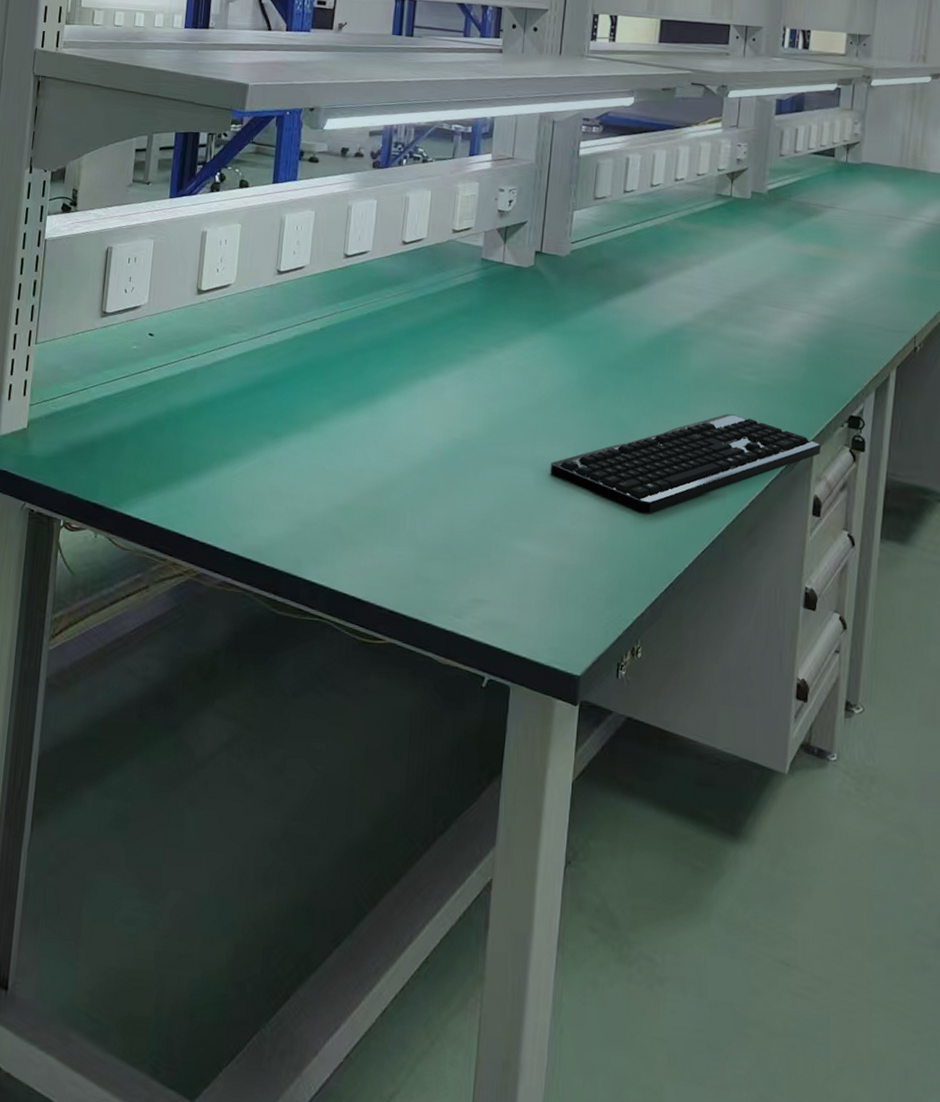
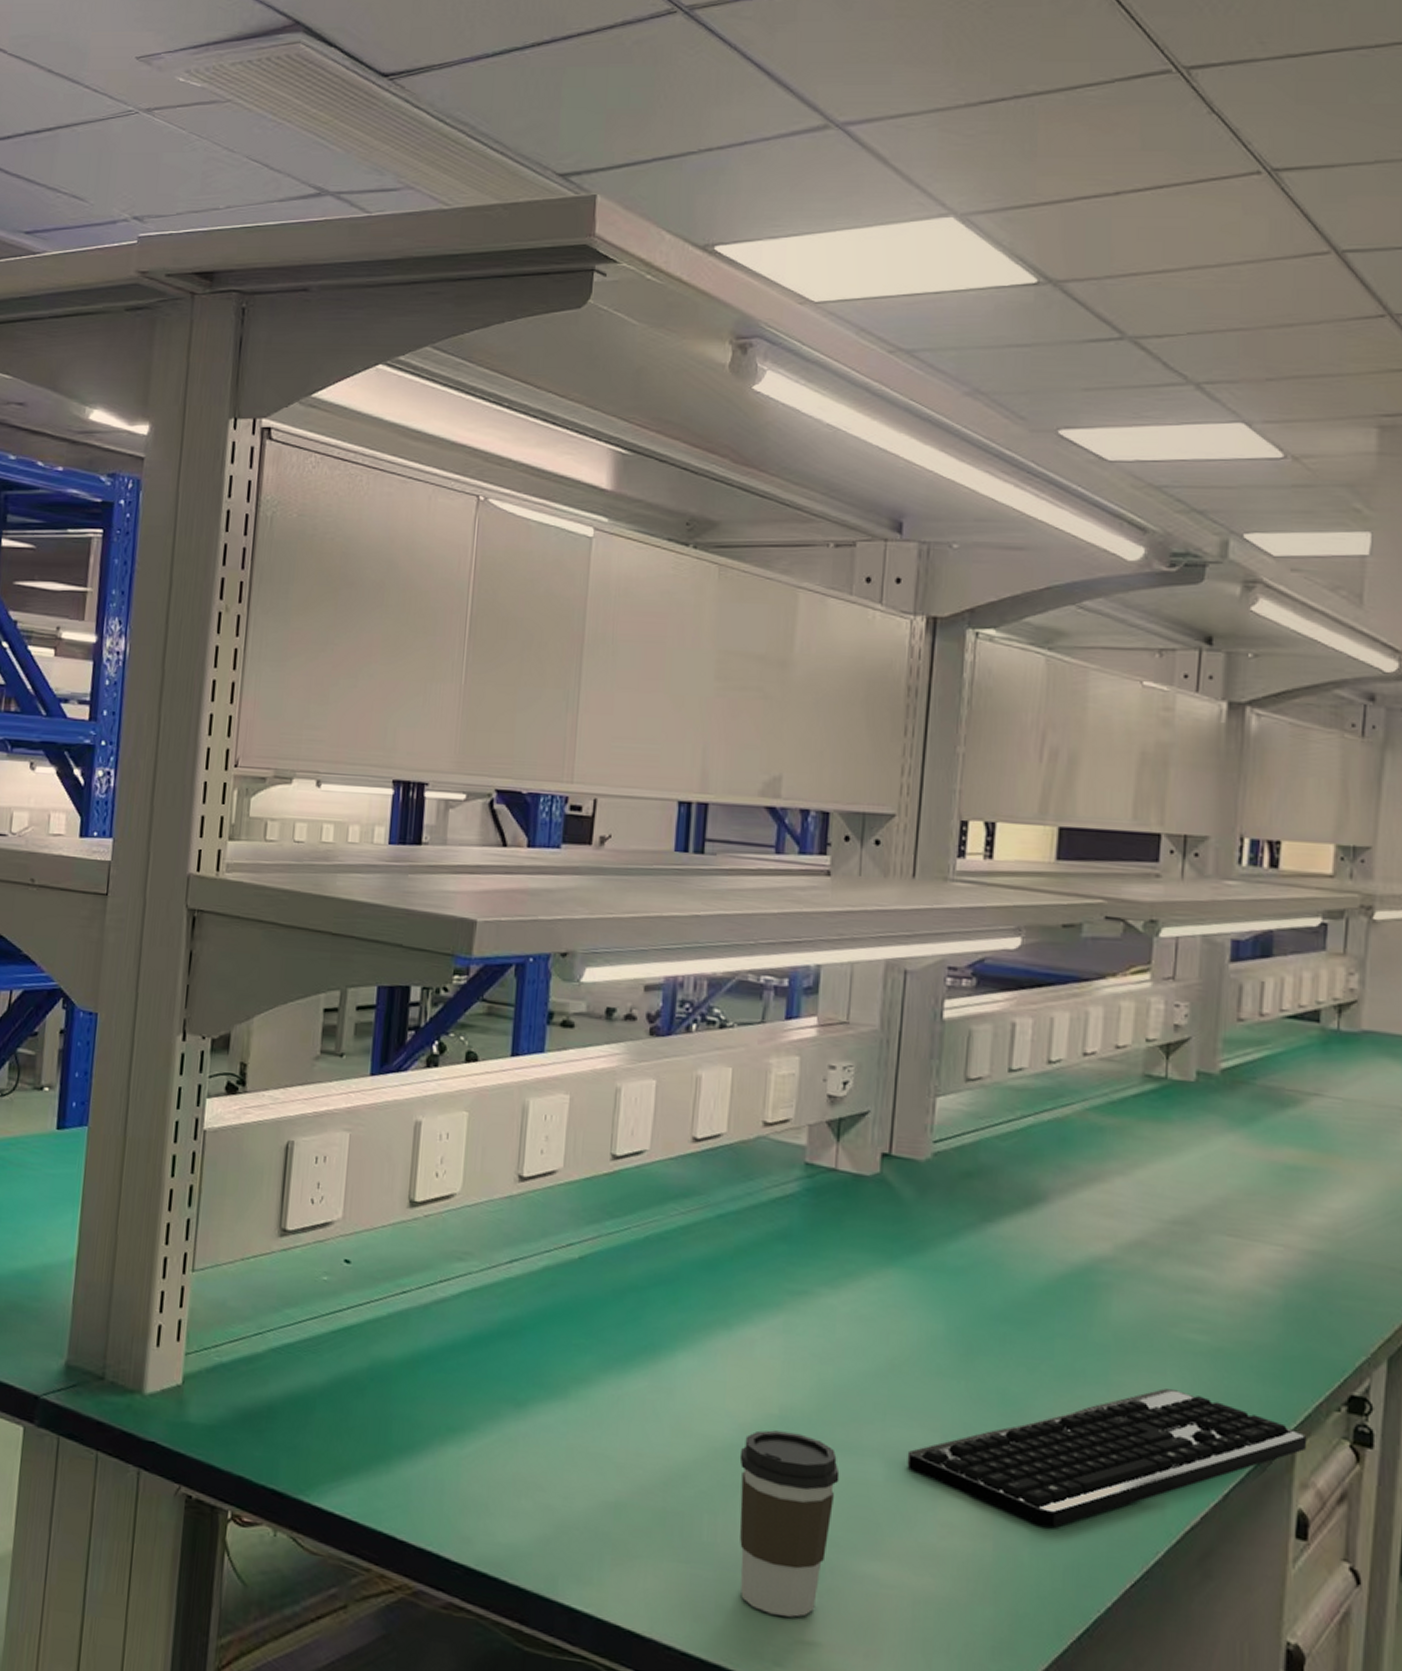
coffee cup: none [432,450,503,583] -> present [739,1430,840,1618]

